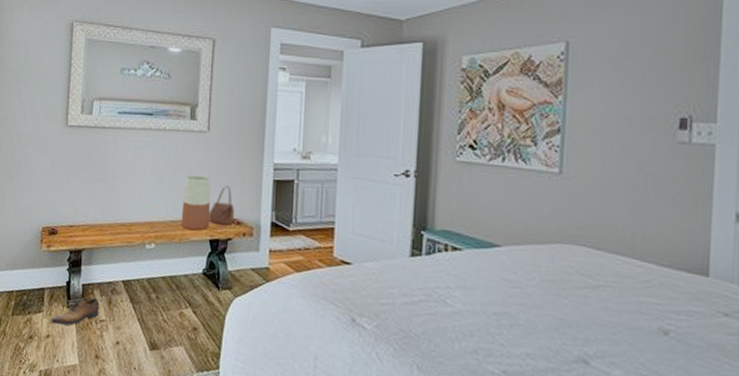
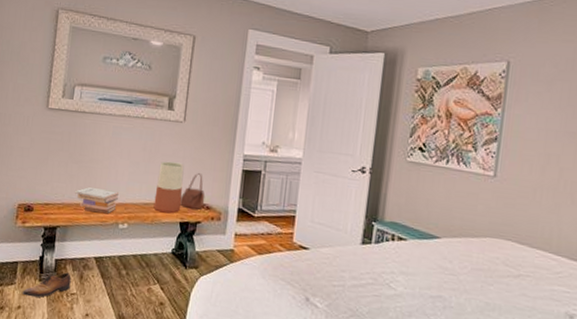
books: none [99,205,144,234] -> present [75,186,119,214]

